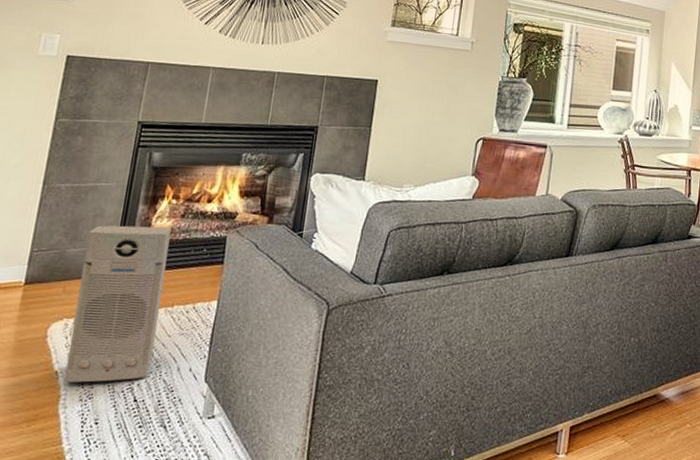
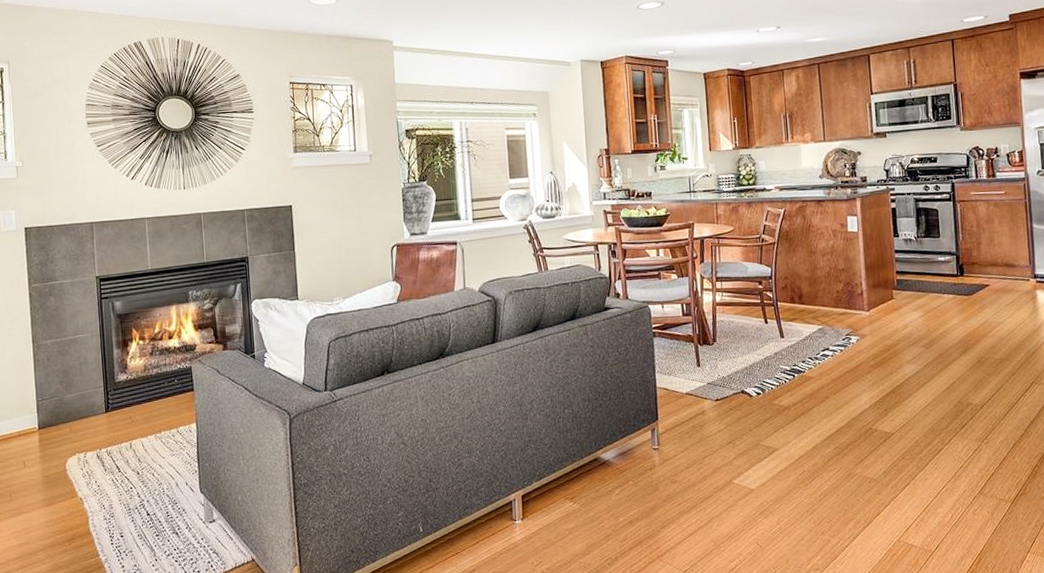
air purifier: present [63,225,172,383] -> none [78,366,154,506]

